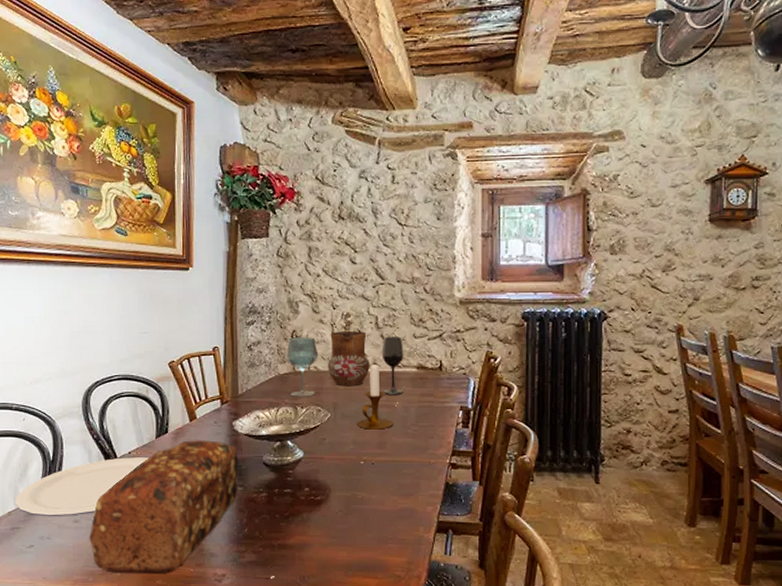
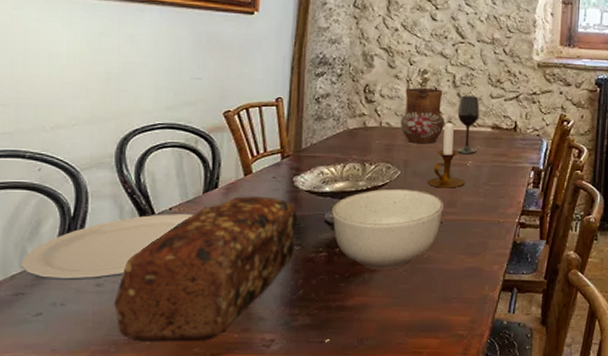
bowl: none [269,431,375,511] -> present [332,188,445,271]
wine glass: present [285,337,319,398] -> none [356,91,392,155]

